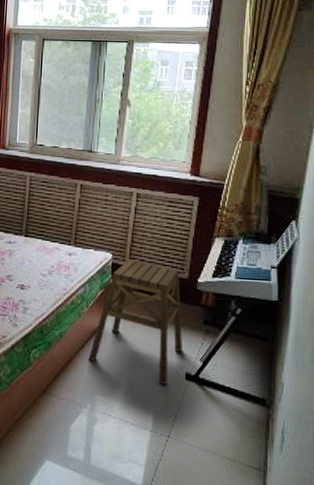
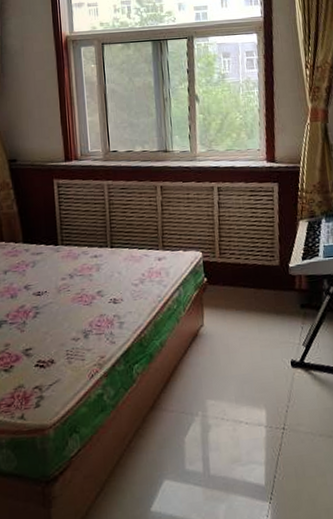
stool: present [88,259,183,386] -> none [192,254,284,377]

